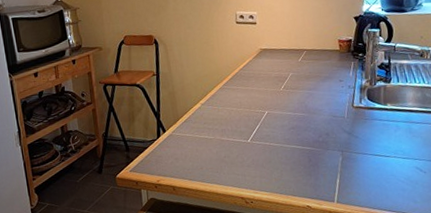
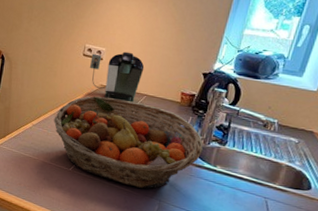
fruit basket: none [221,59,371,144] -> present [53,96,203,189]
coffee maker: none [244,10,298,62] -> present [89,51,145,102]

